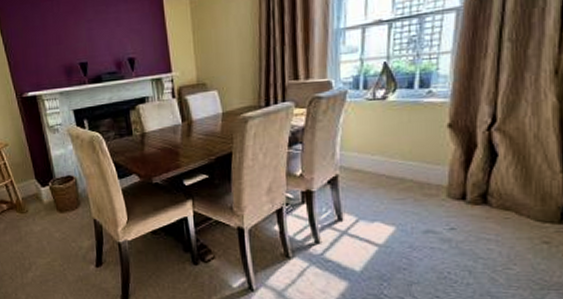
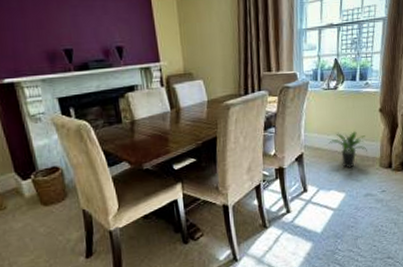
potted plant: none [373,151,429,198] -> present [329,131,367,170]

